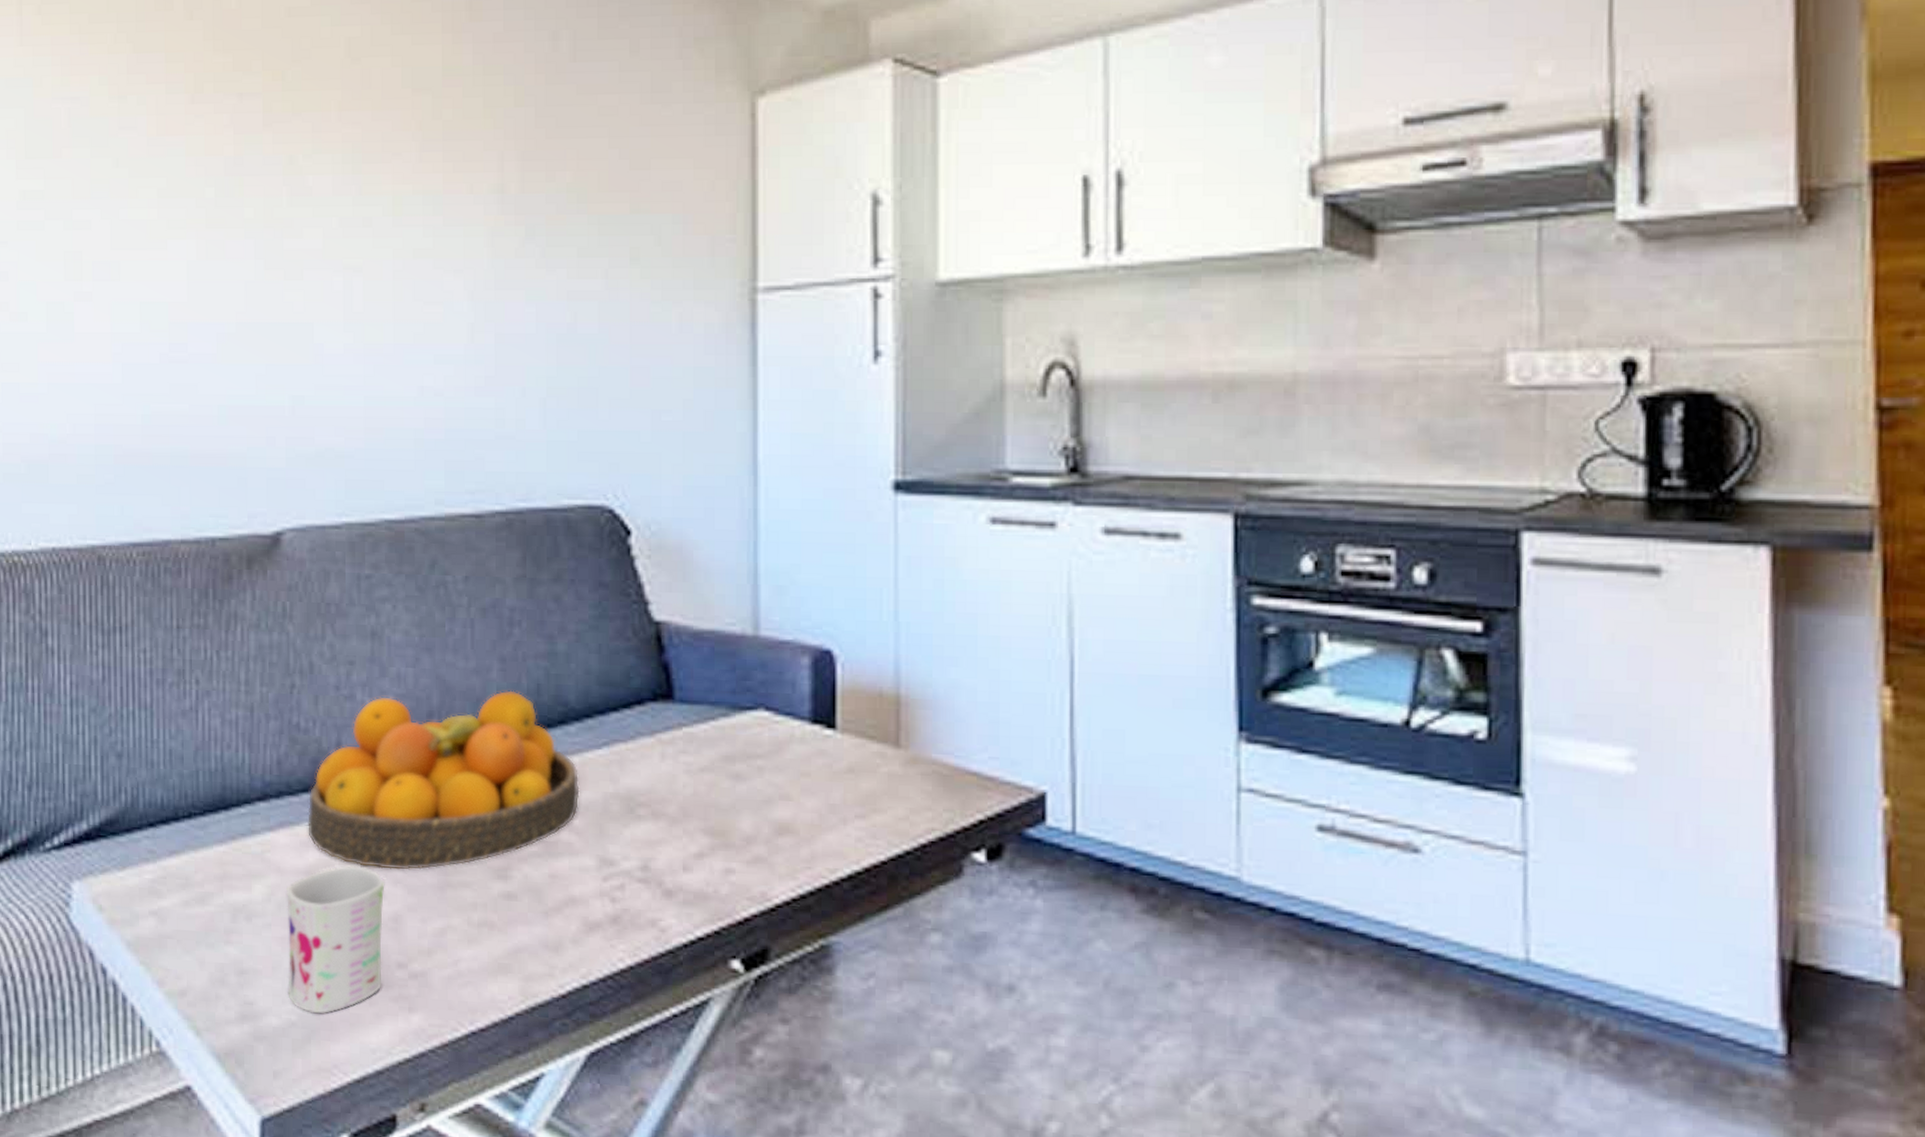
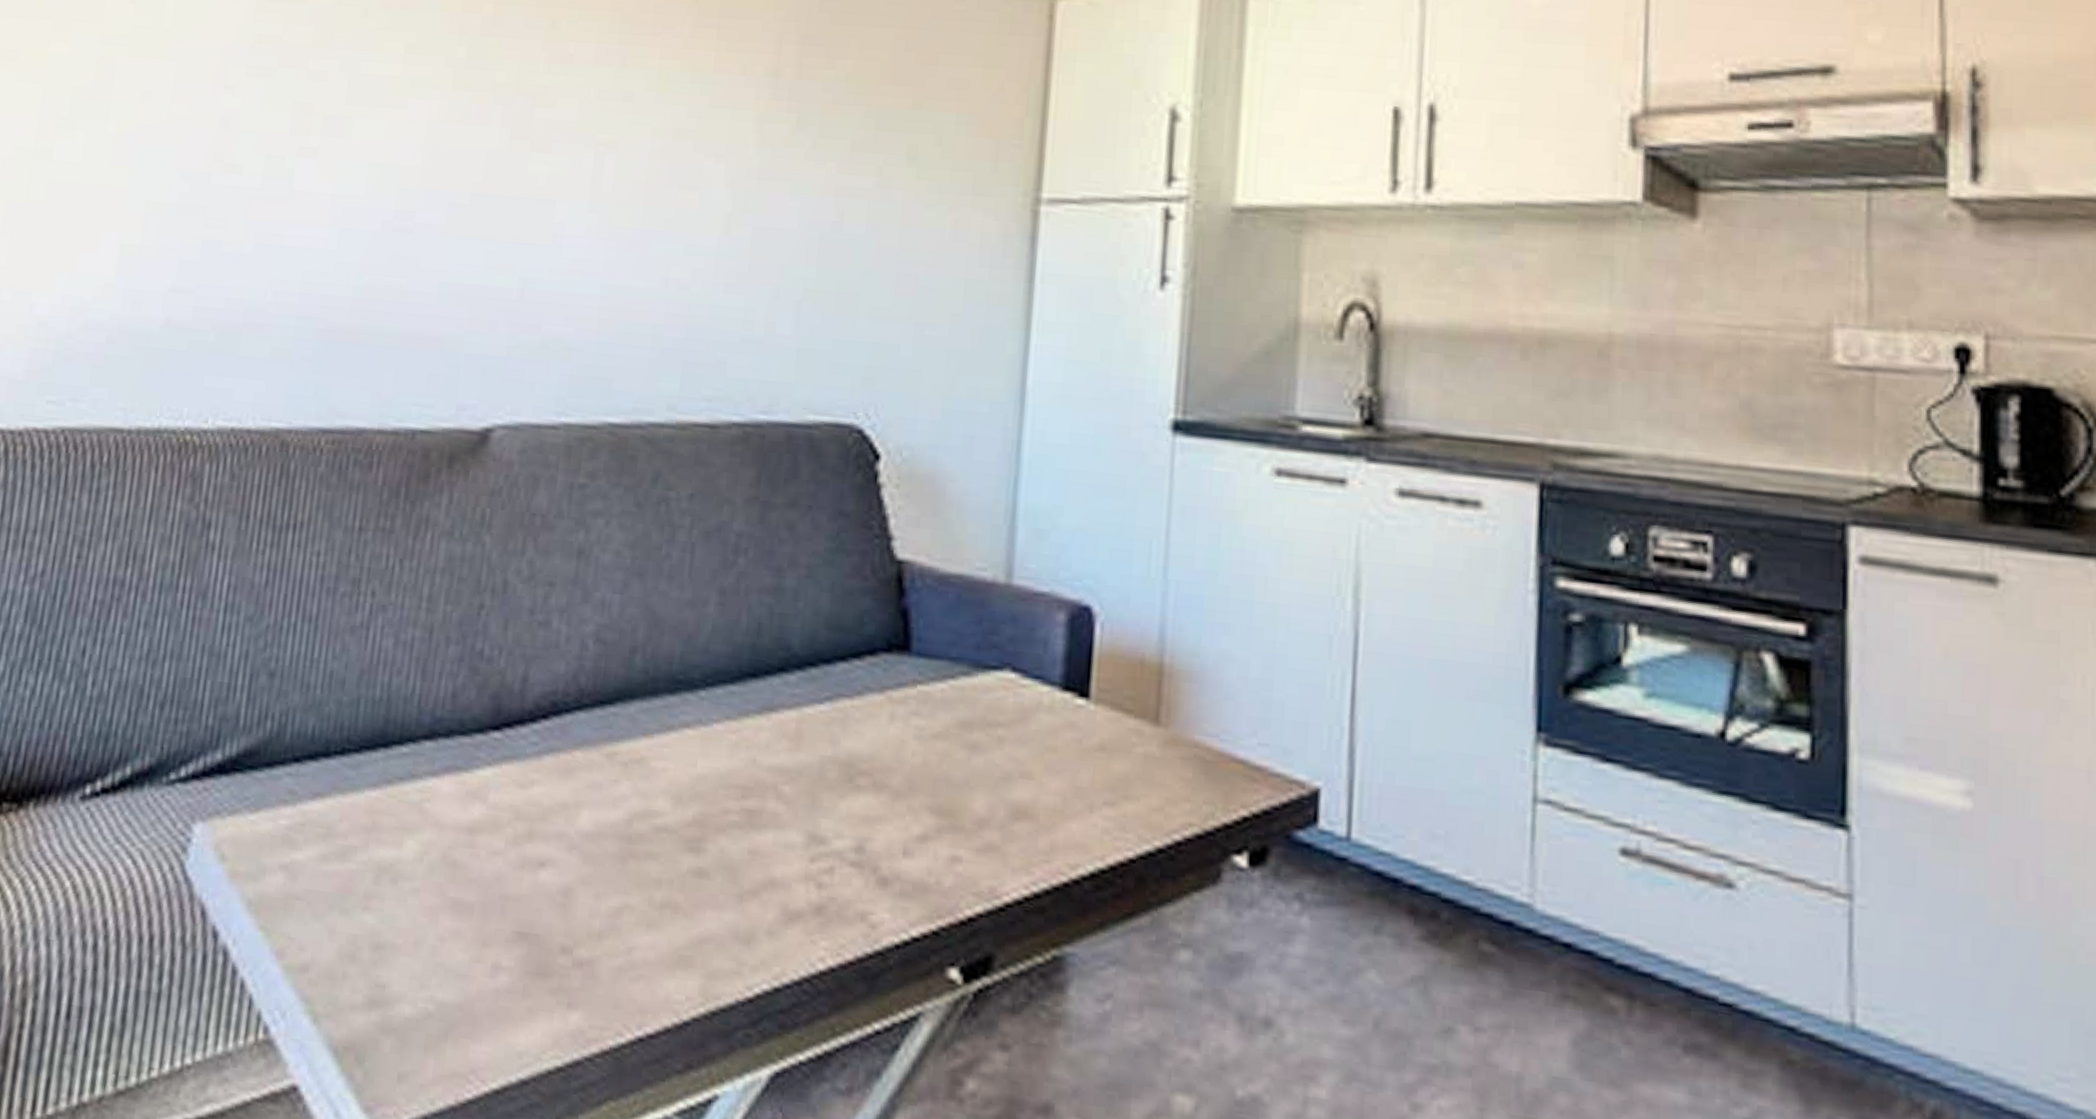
mug: present [287,865,385,1014] -> none [428,824,559,1004]
fruit bowl: present [306,690,580,871] -> none [476,625,795,835]

